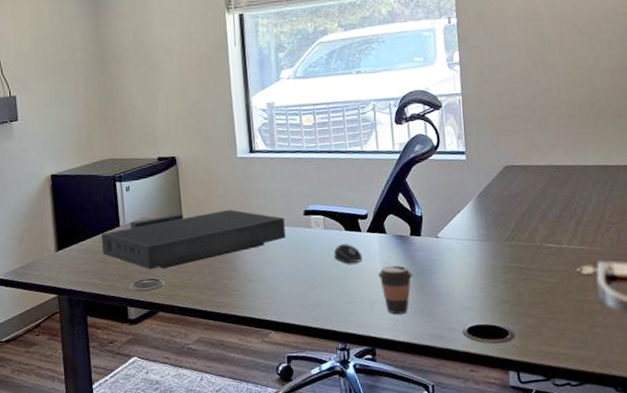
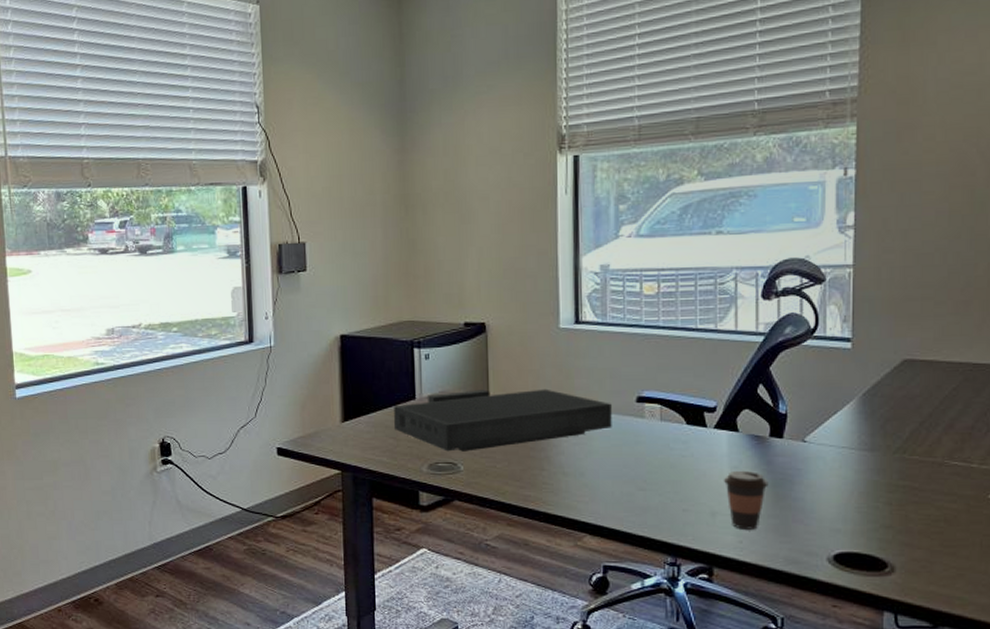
computer mouse: present [334,244,363,263] -> none [670,440,706,463]

